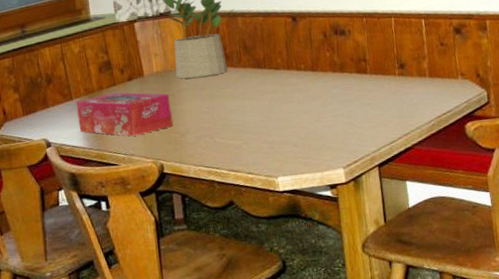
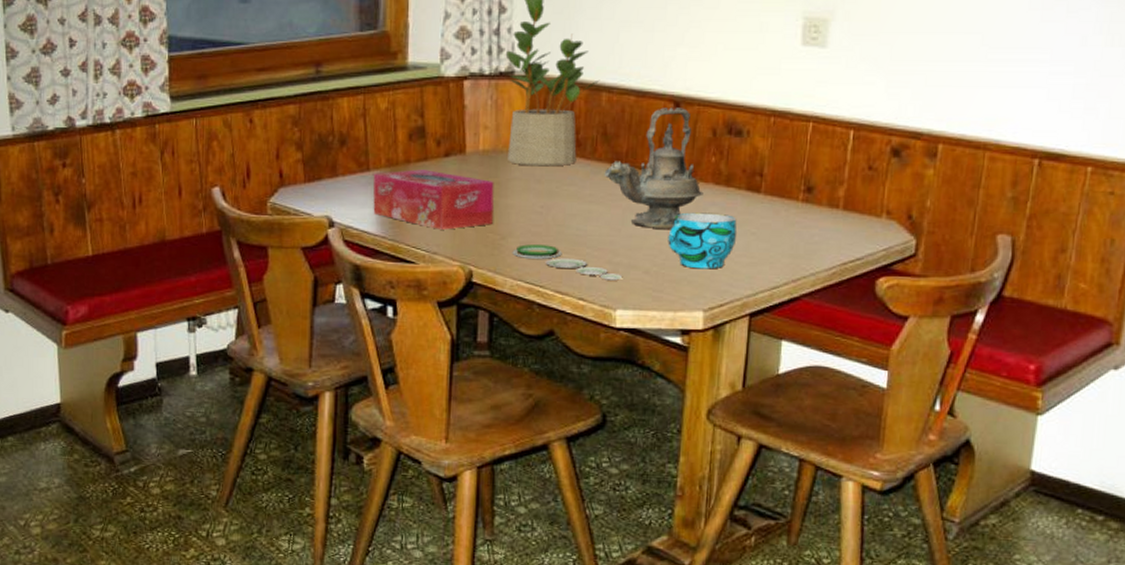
plate: none [191,135,278,156] -> present [512,244,623,281]
teapot: none [250,20,326,112] -> present [604,107,704,229]
cup: none [306,93,357,137] -> present [668,212,737,269]

